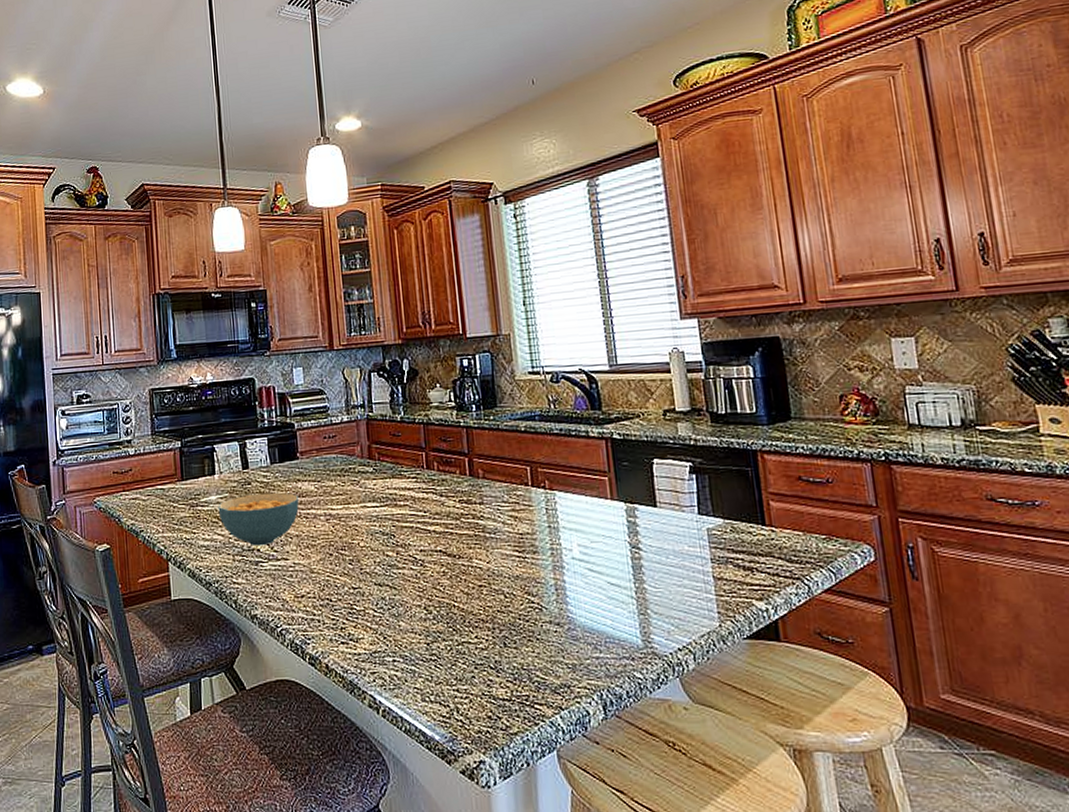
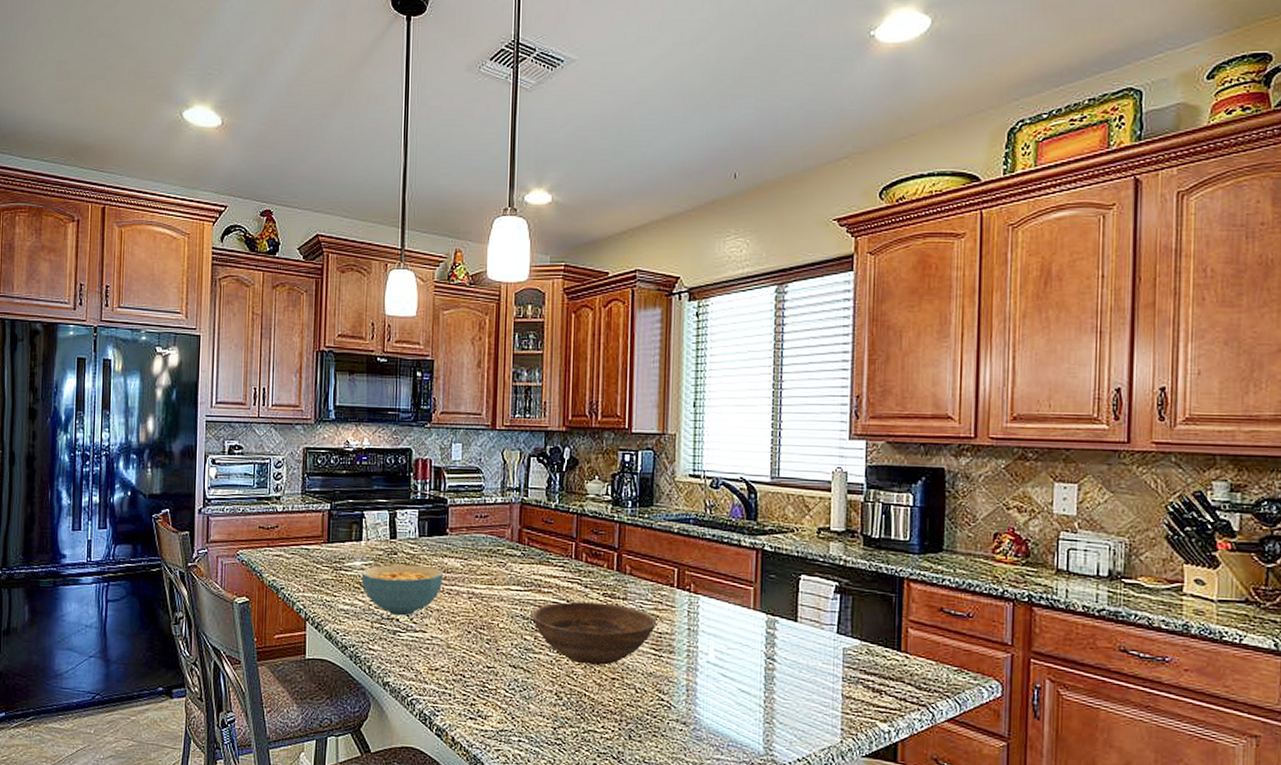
bowl: none [390,509,517,575] -> present [530,601,657,665]

